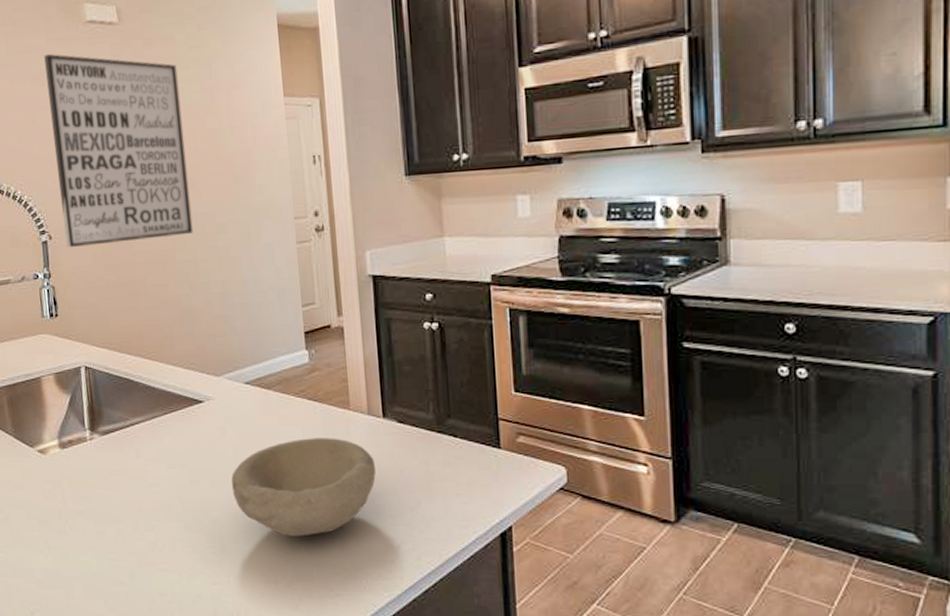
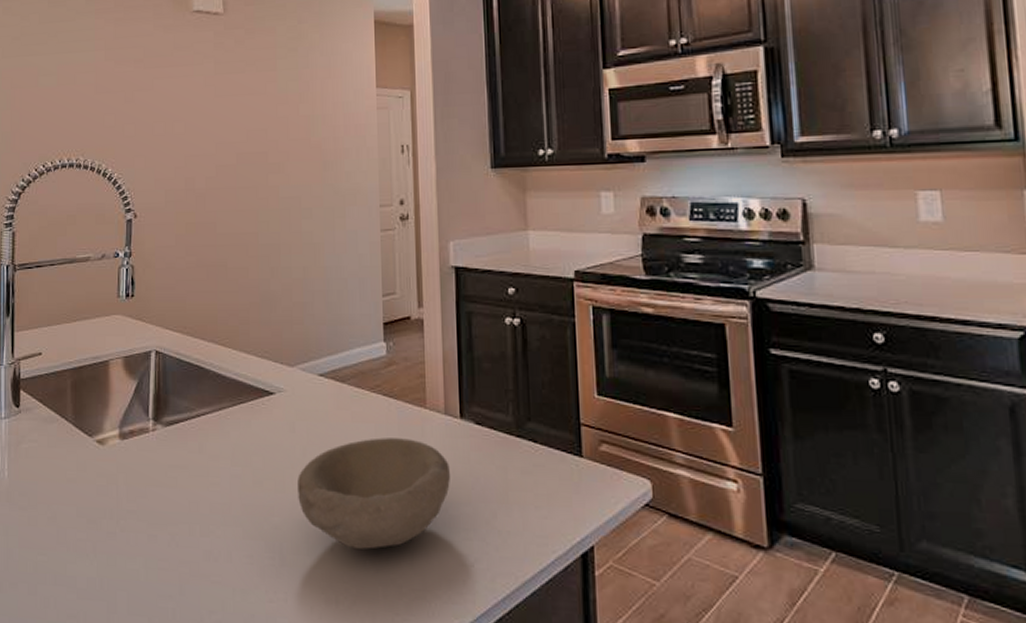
wall art: present [44,53,194,248] -> none [150,39,279,228]

